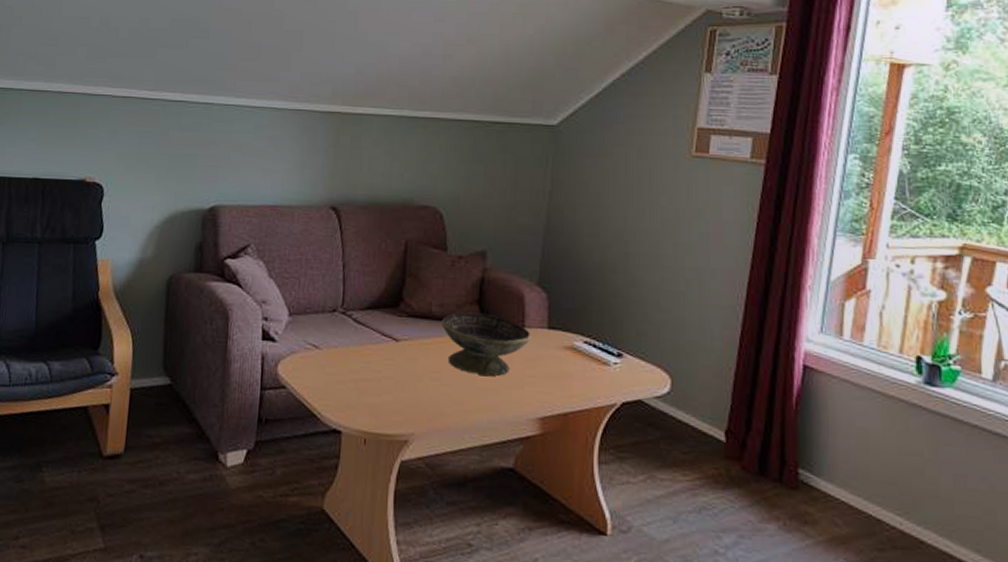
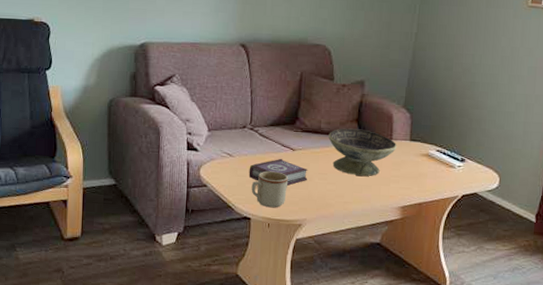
book: none [339,351,416,388] -> present [248,158,308,186]
mug: none [342,368,391,418] -> present [251,171,289,208]

